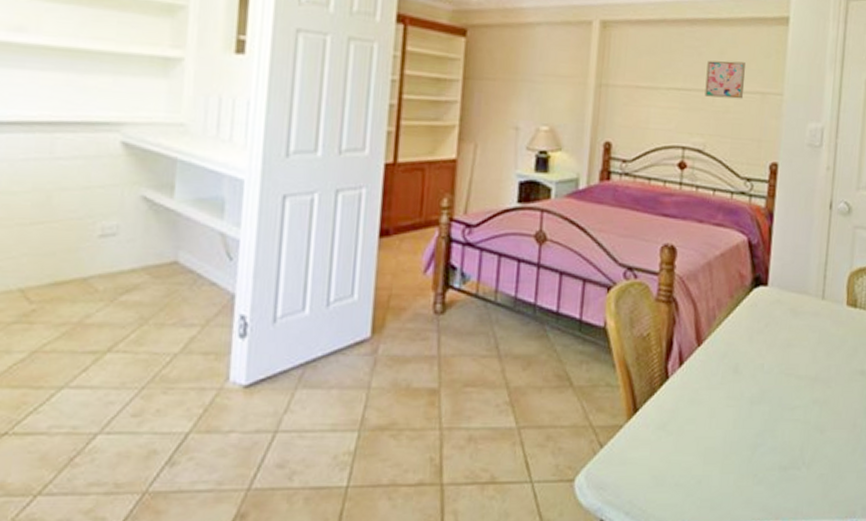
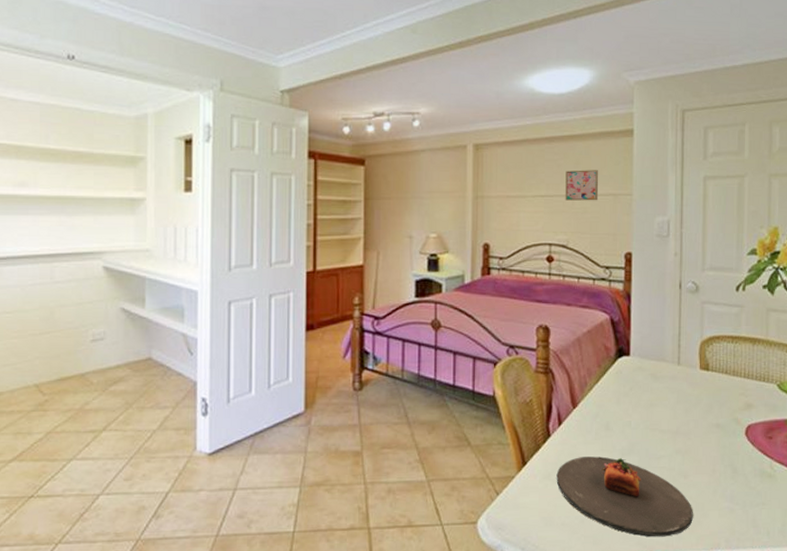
plate: none [672,404,828,503] -> present [556,456,693,537]

